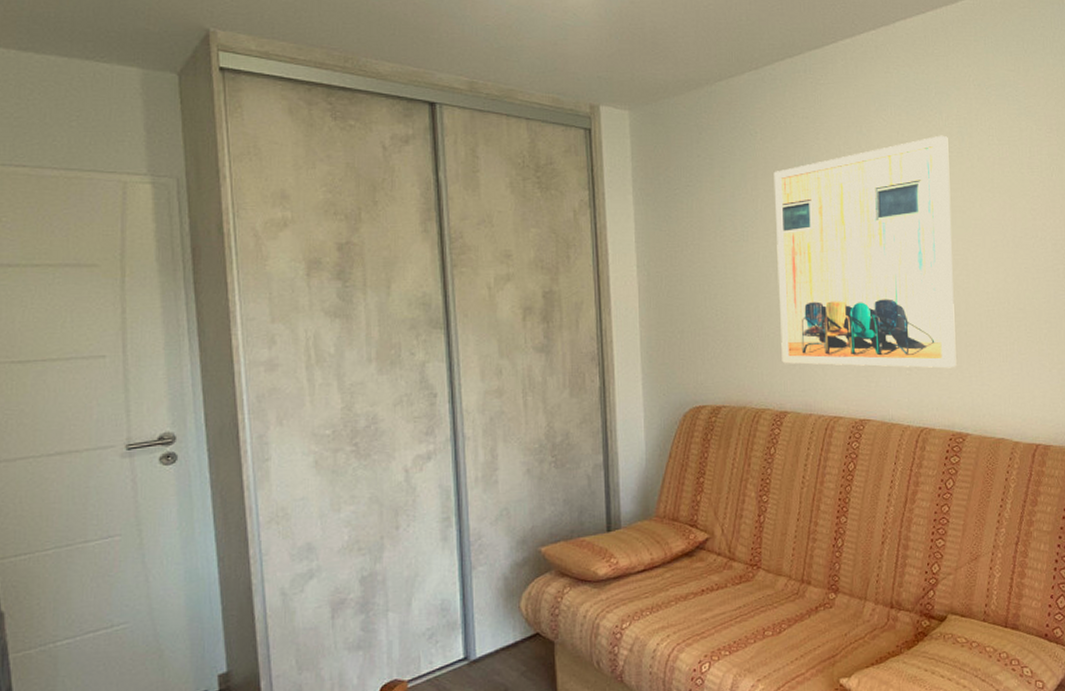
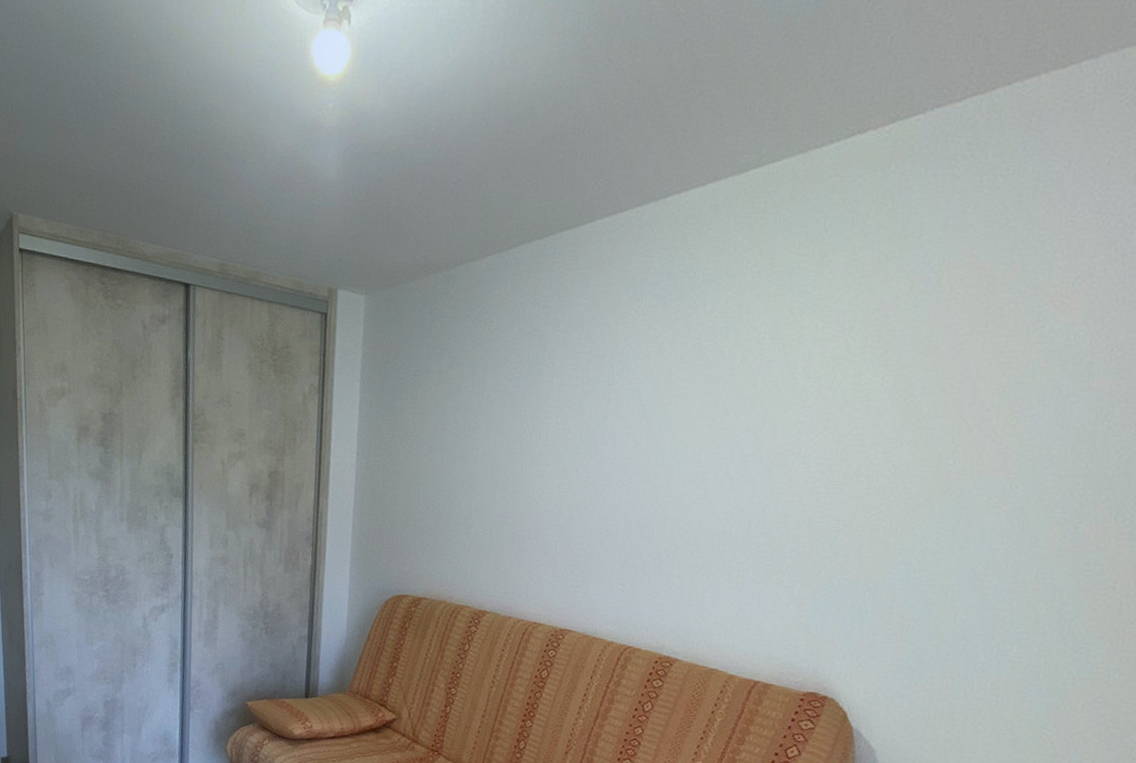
wall art: present [773,135,957,369] -> none [487,330,709,589]

